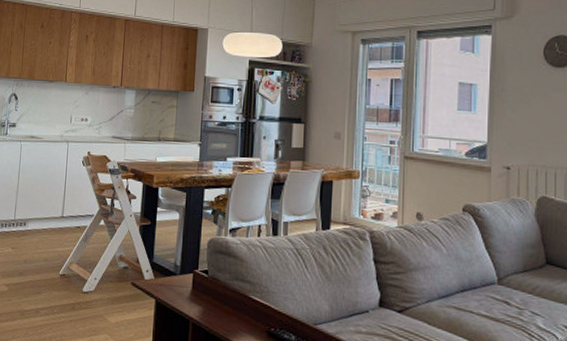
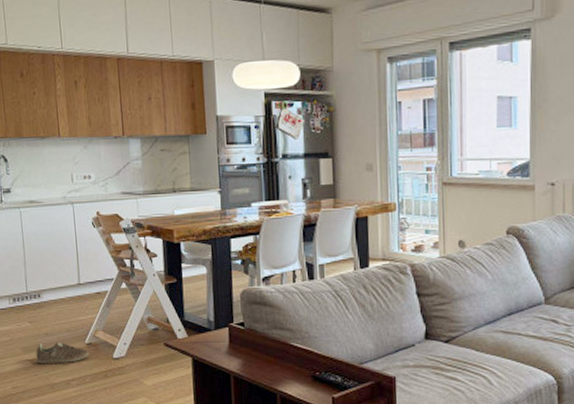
sneaker: none [12,270,61,292] -> present [36,342,89,364]

